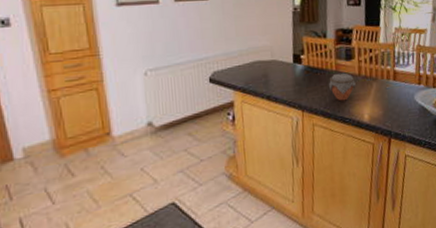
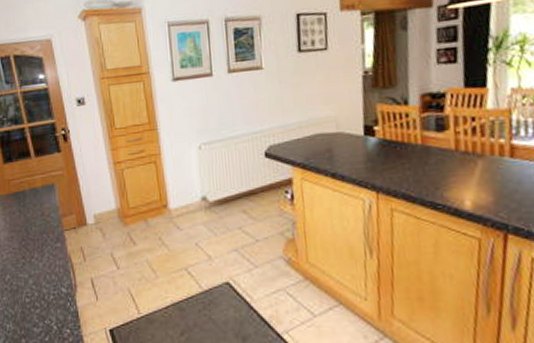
jar: present [328,73,356,101] -> none [411,147,452,183]

